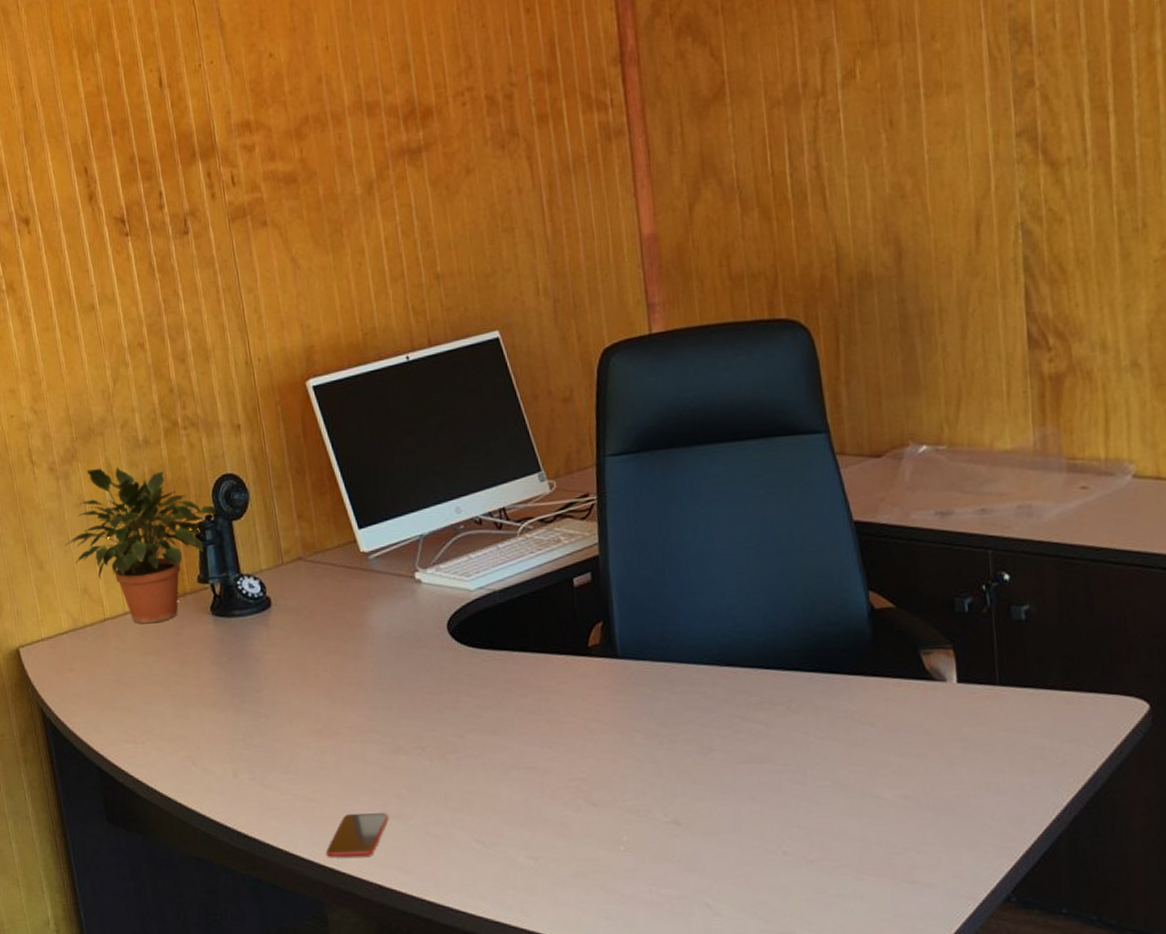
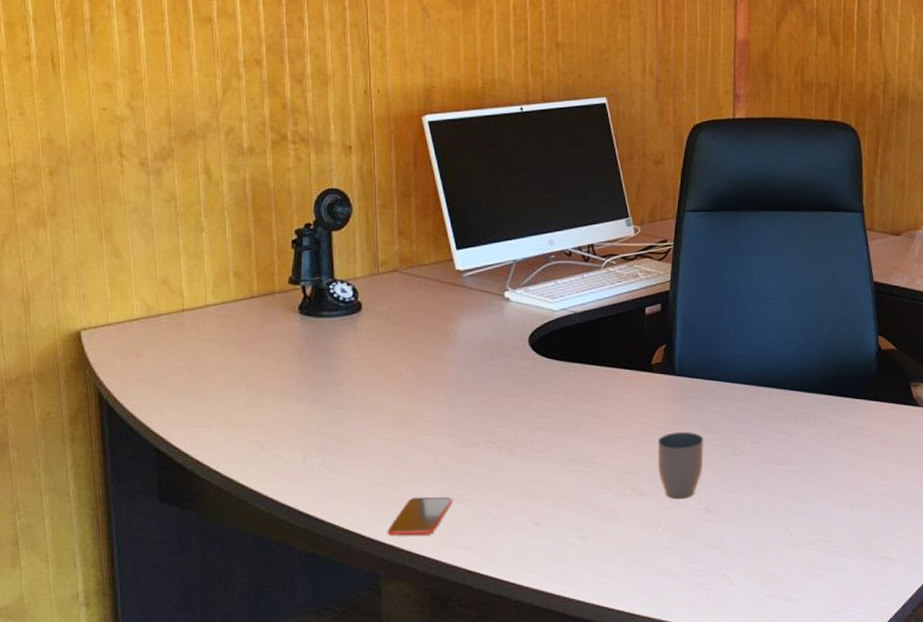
potted plant: present [64,467,221,624] -> none [147,169,321,317]
mug: none [606,726,665,809] -> present [657,431,704,499]

